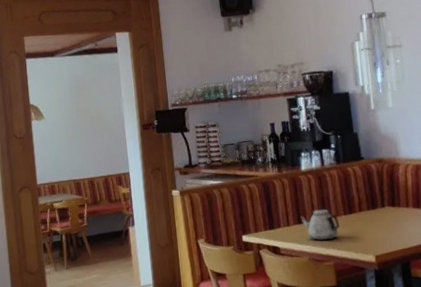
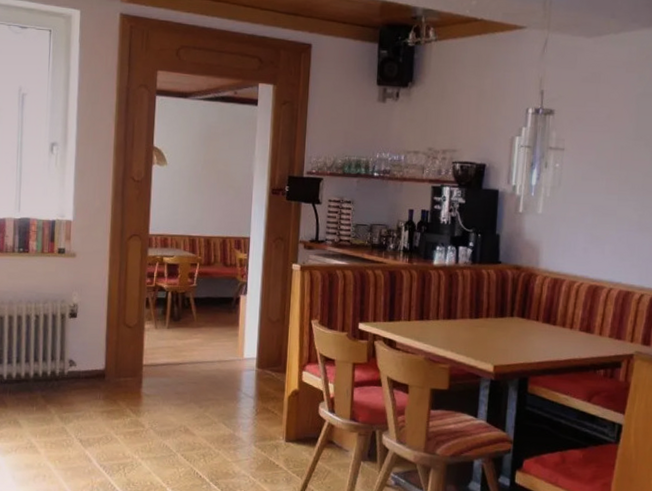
teapot: present [300,207,340,241] -> none [423,306,463,342]

